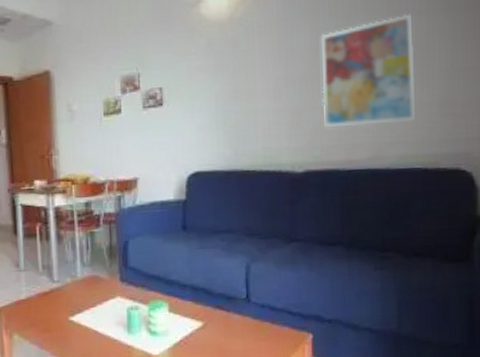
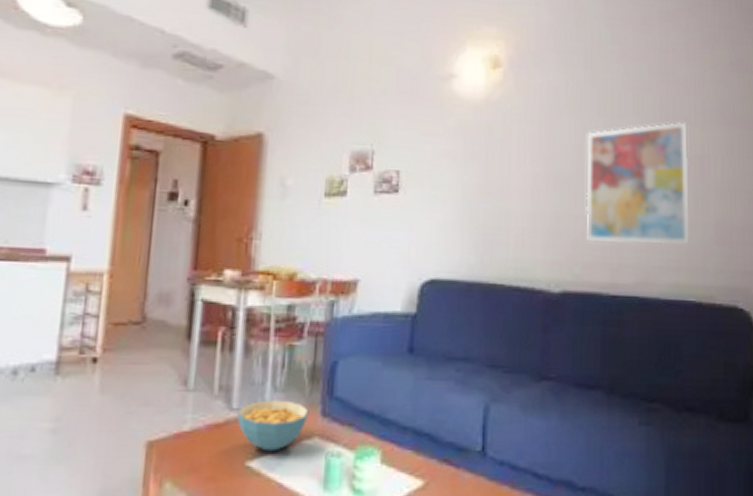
cereal bowl: none [58,272,111,309] -> present [237,400,309,452]

